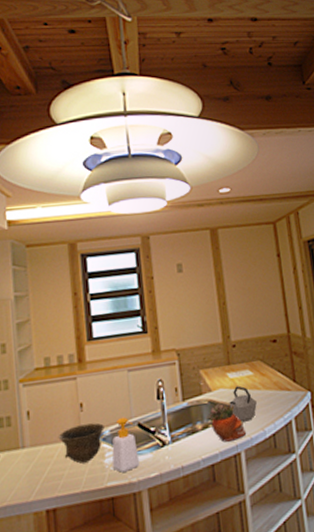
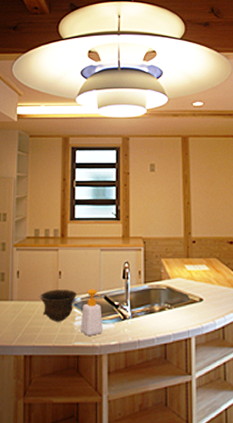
succulent planter: present [209,403,246,442] -> none [166,291,197,326]
kettle: present [229,385,257,422] -> none [185,278,210,311]

